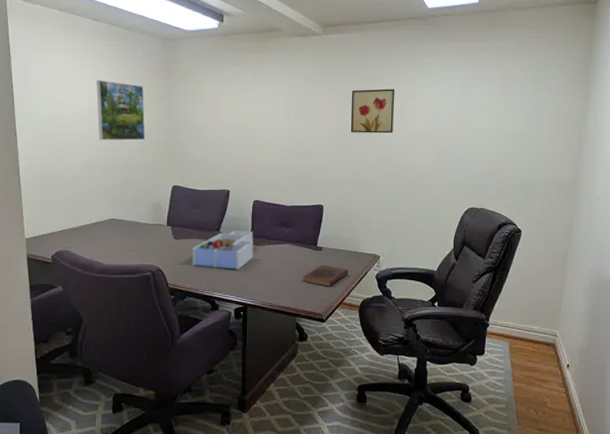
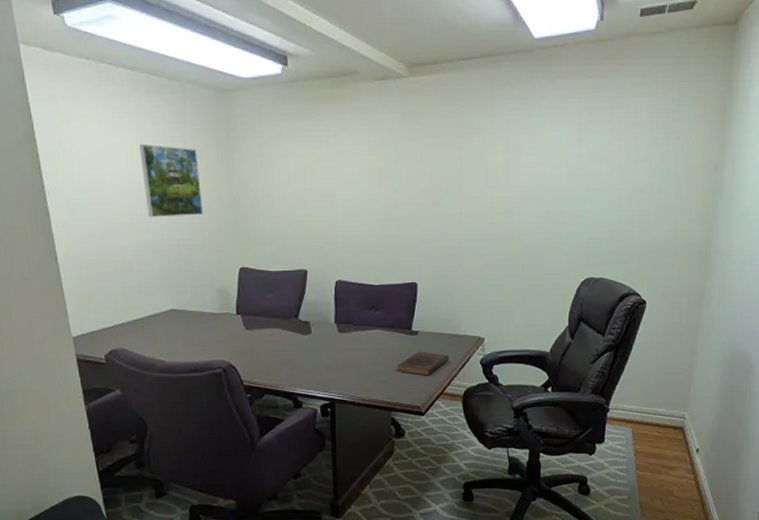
desk organizer: present [191,230,254,270] -> none [267,316,339,362]
wall art: present [350,88,395,134] -> none [445,140,497,196]

